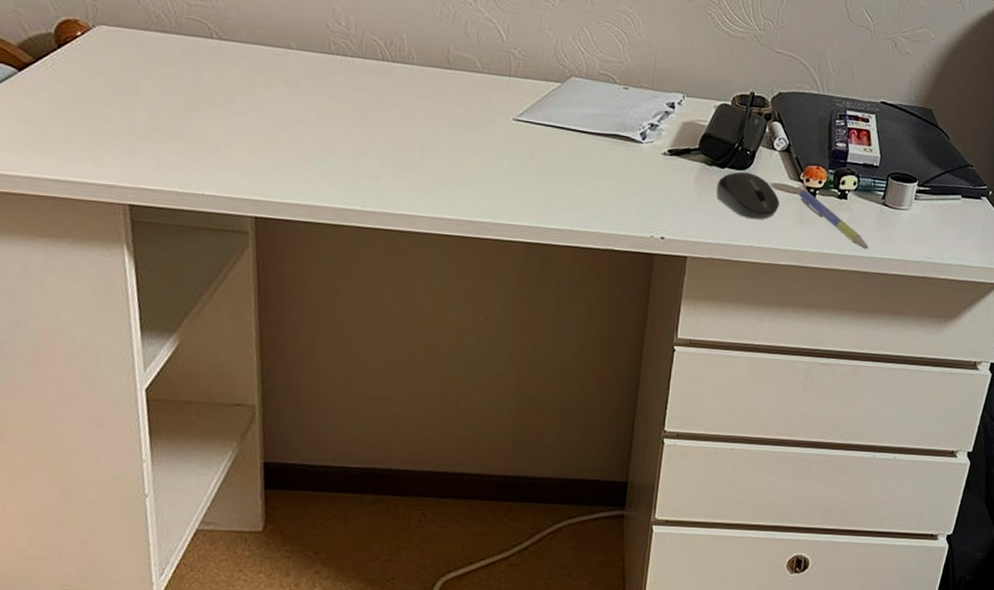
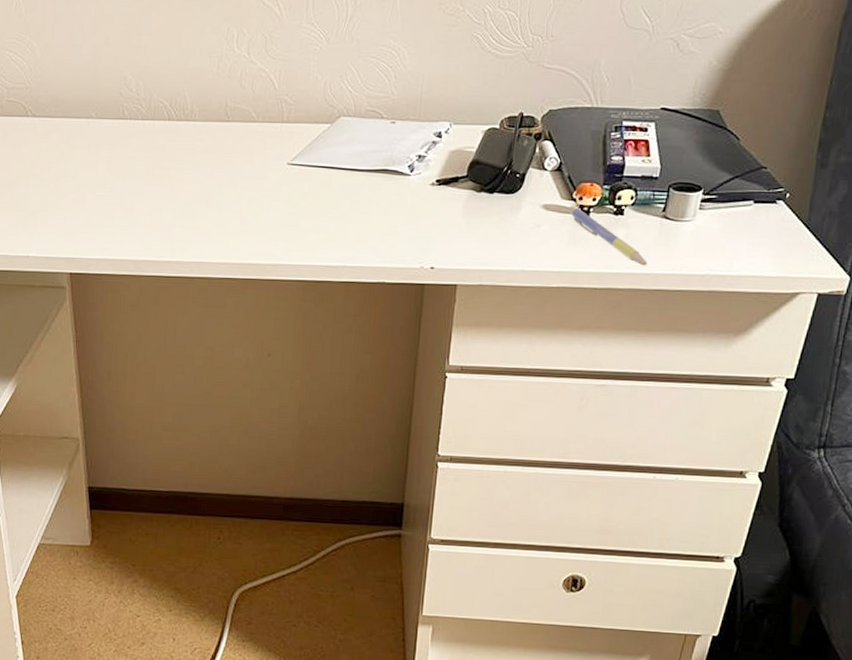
computer mouse: present [716,172,780,220] -> none [485,196,551,243]

